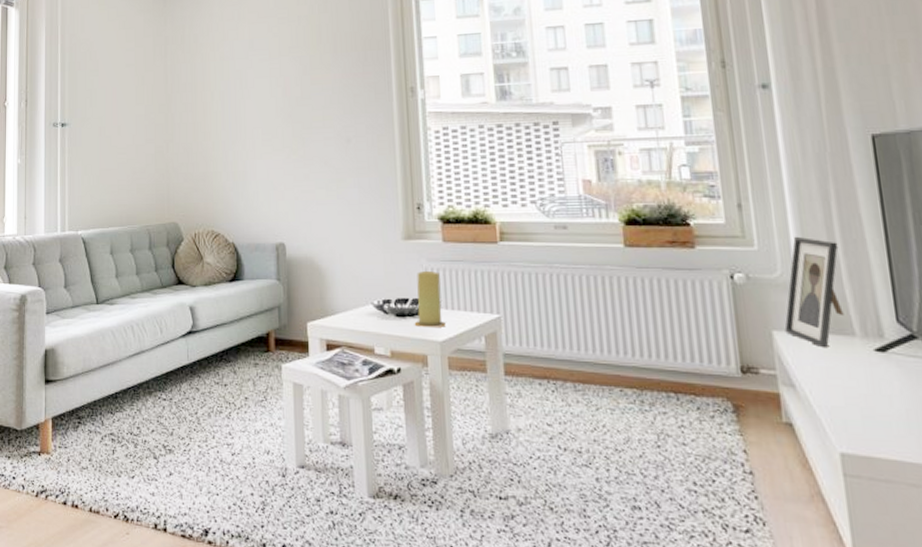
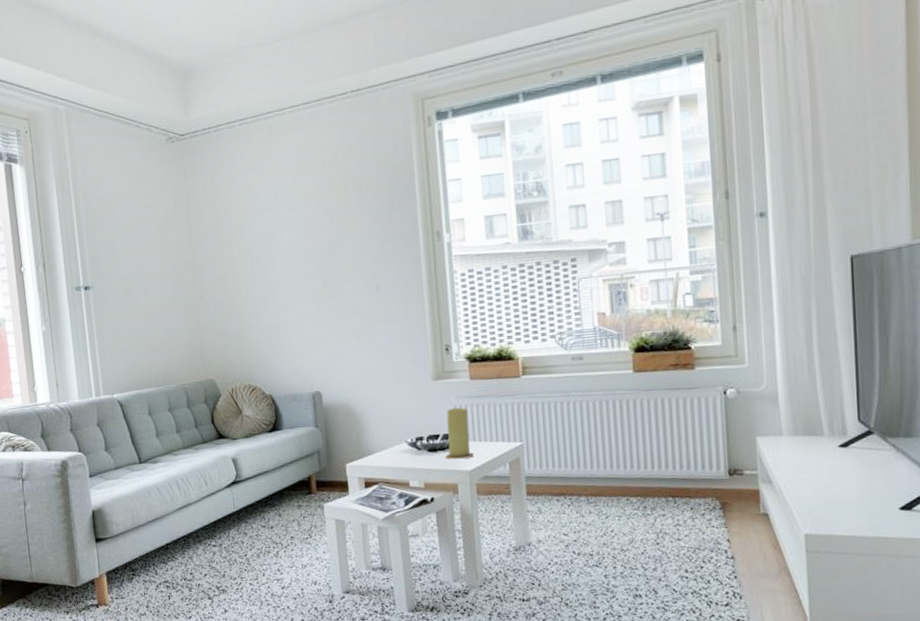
picture frame: present [784,236,844,349] -> none [766,352,816,448]

